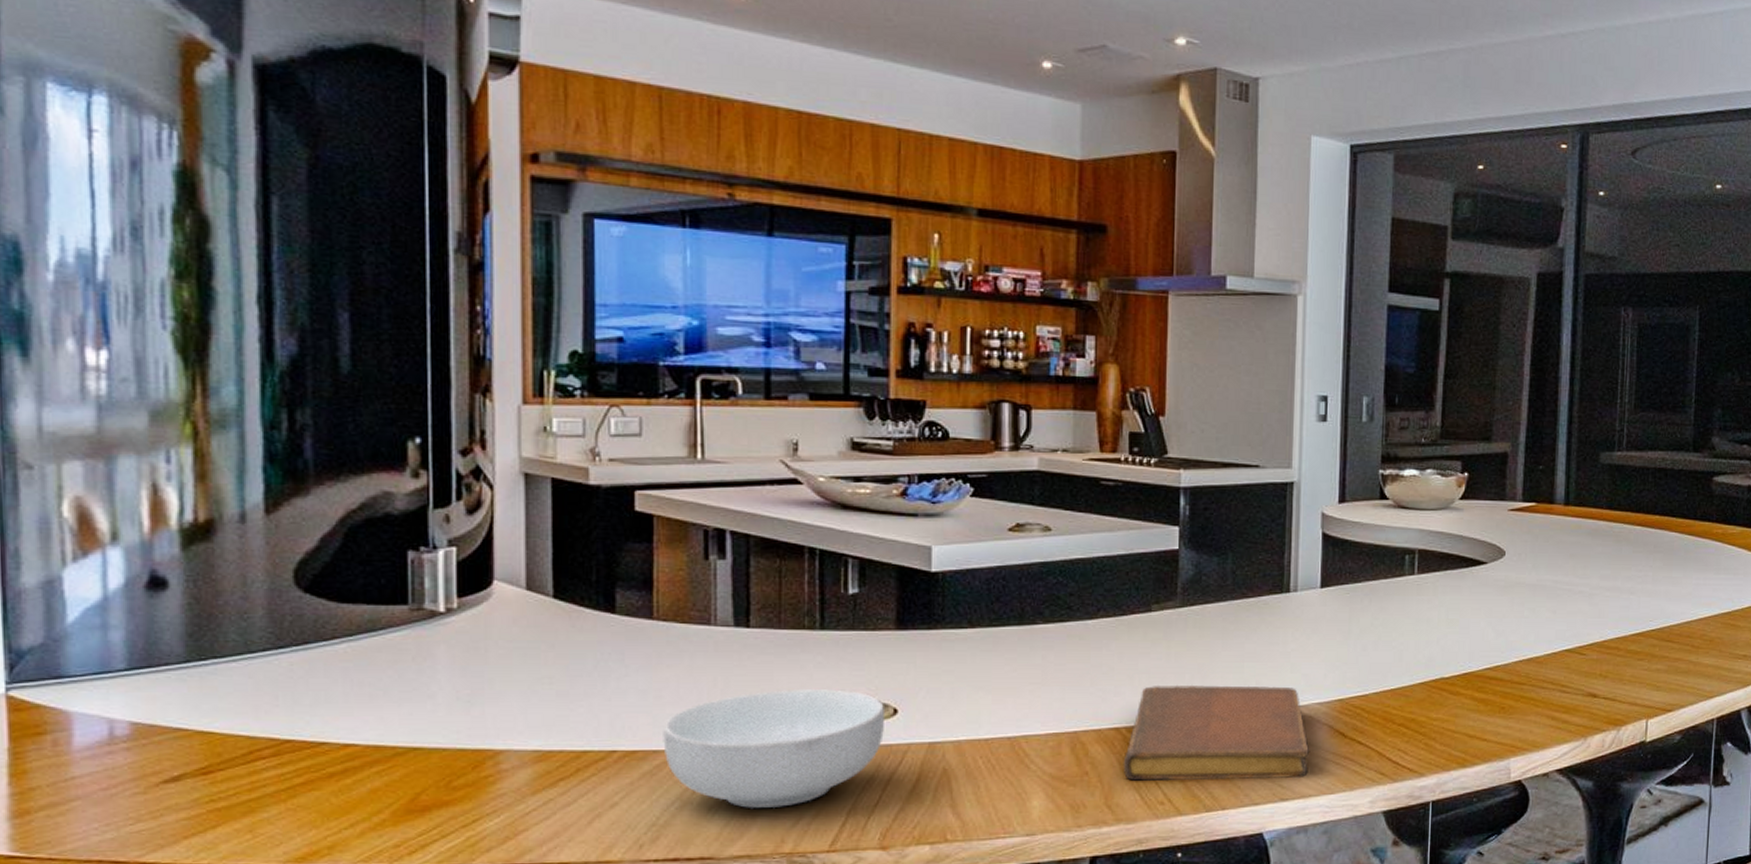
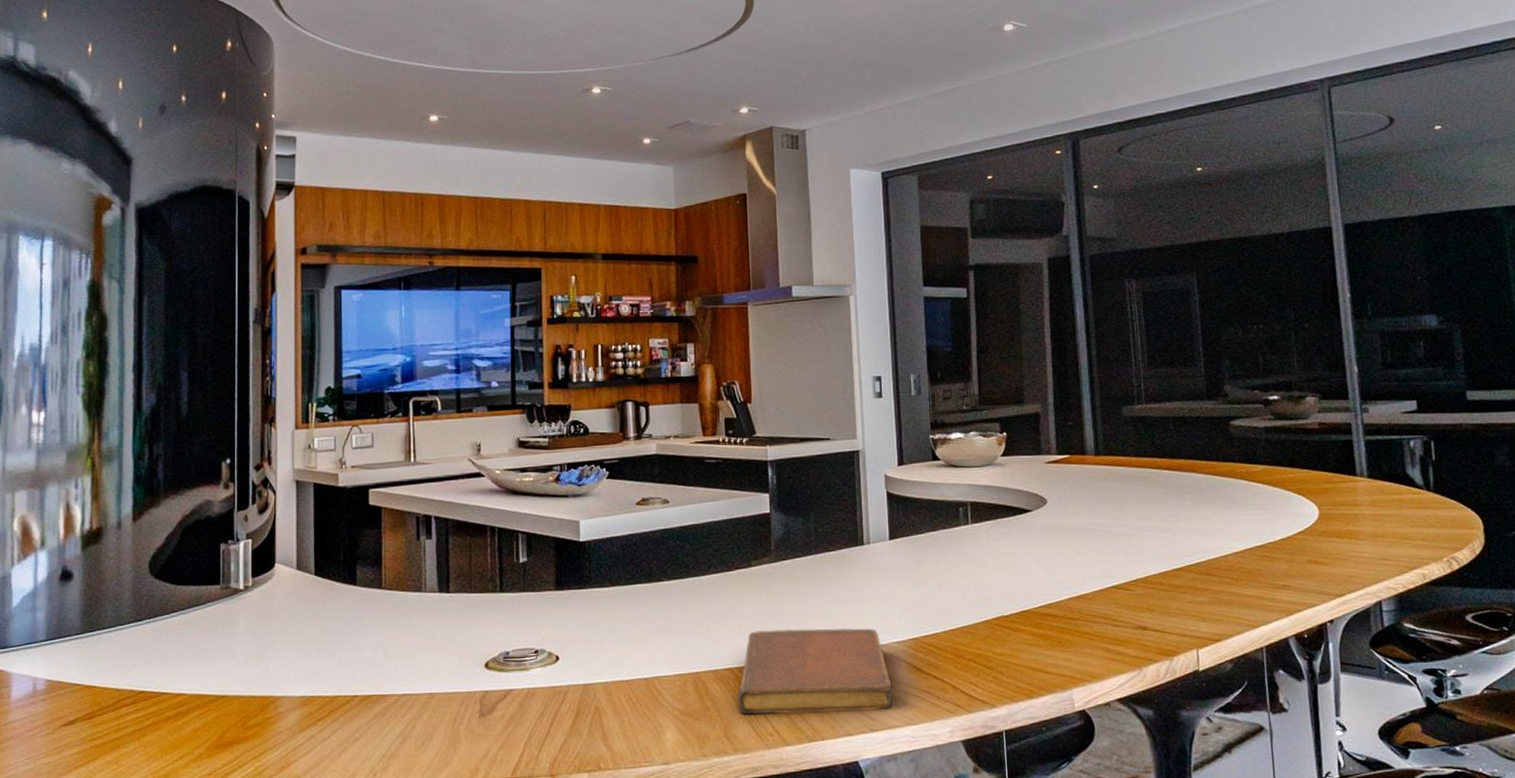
cereal bowl: present [663,688,886,809] -> none [390,641,550,743]

